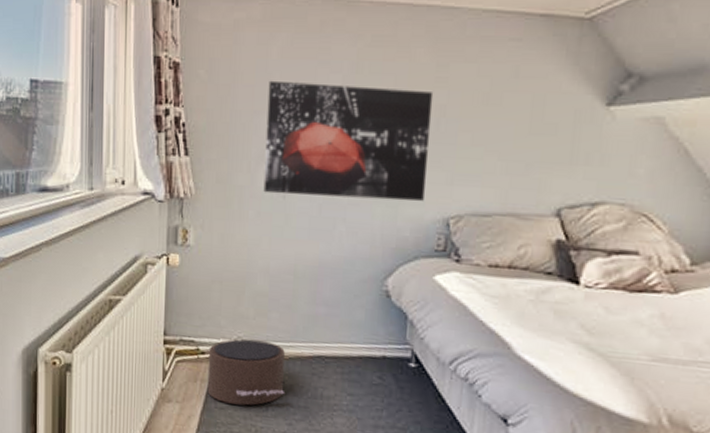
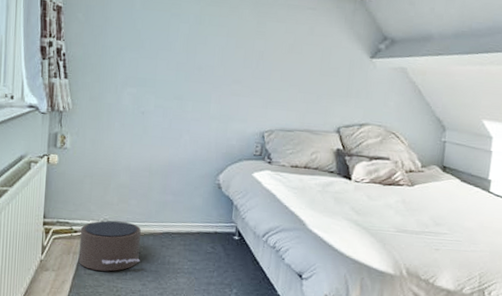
wall art: present [263,80,434,202] -> none [127,25,255,119]

